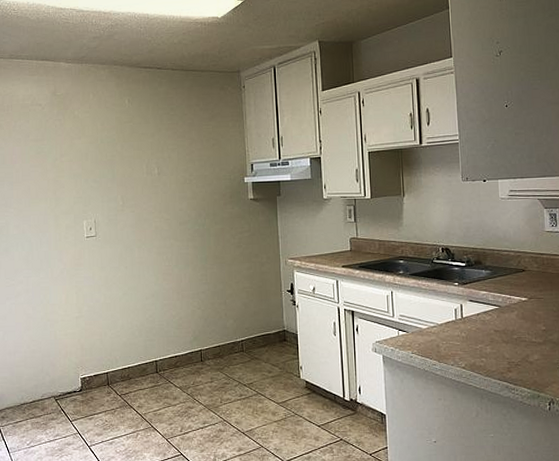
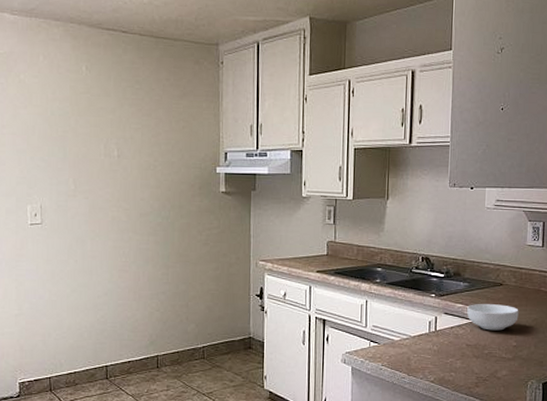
cereal bowl: none [491,289,545,316] -> present [467,303,519,331]

